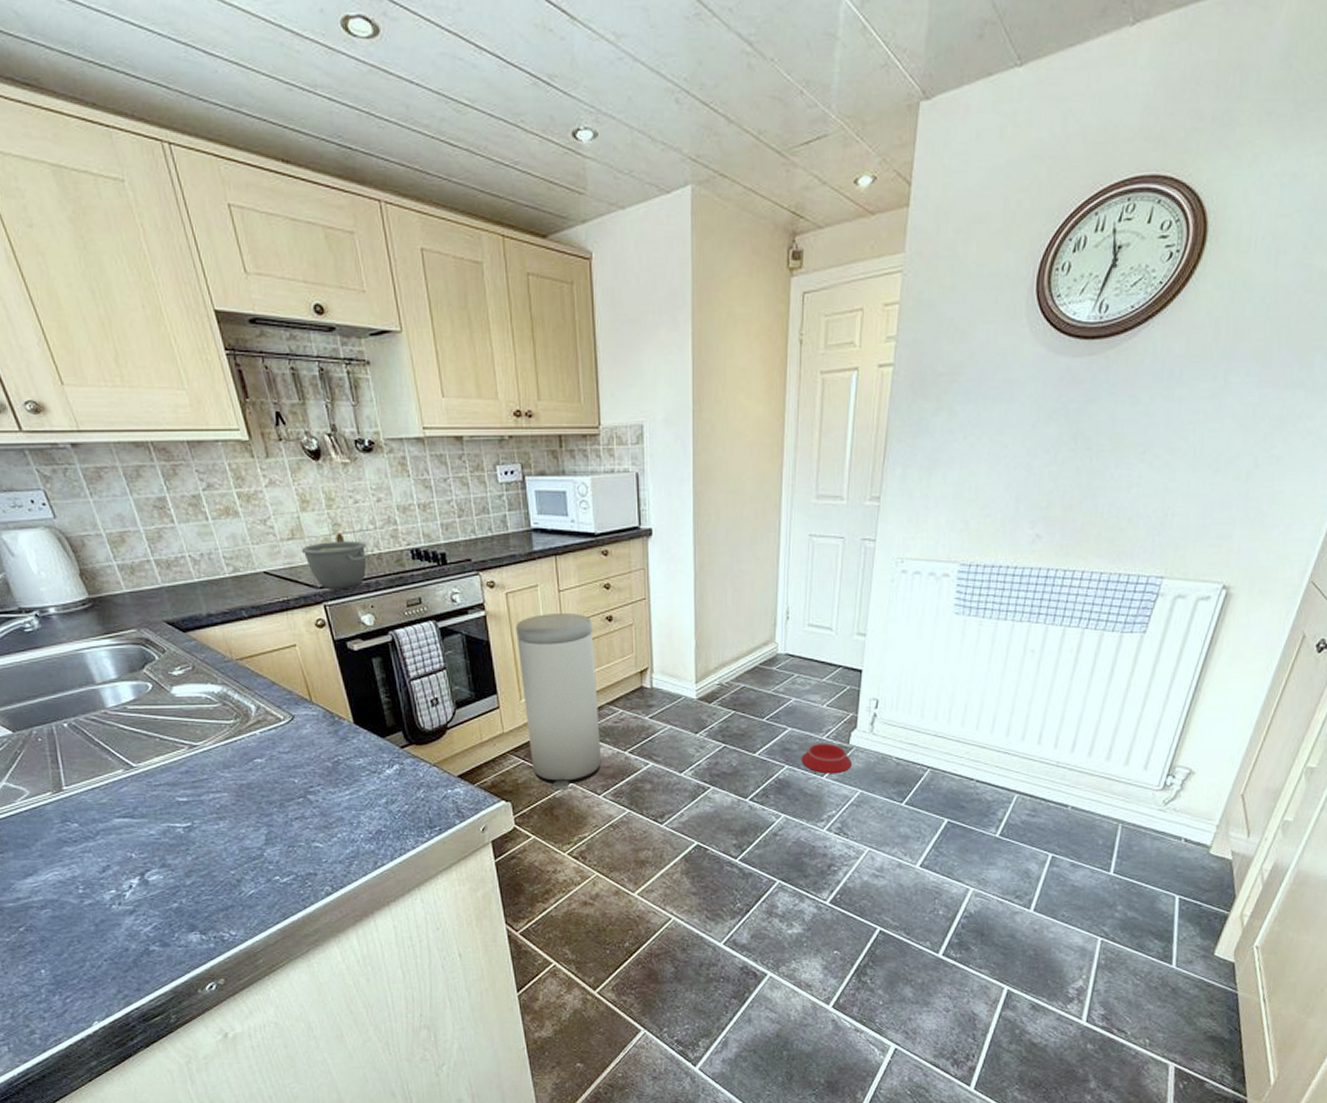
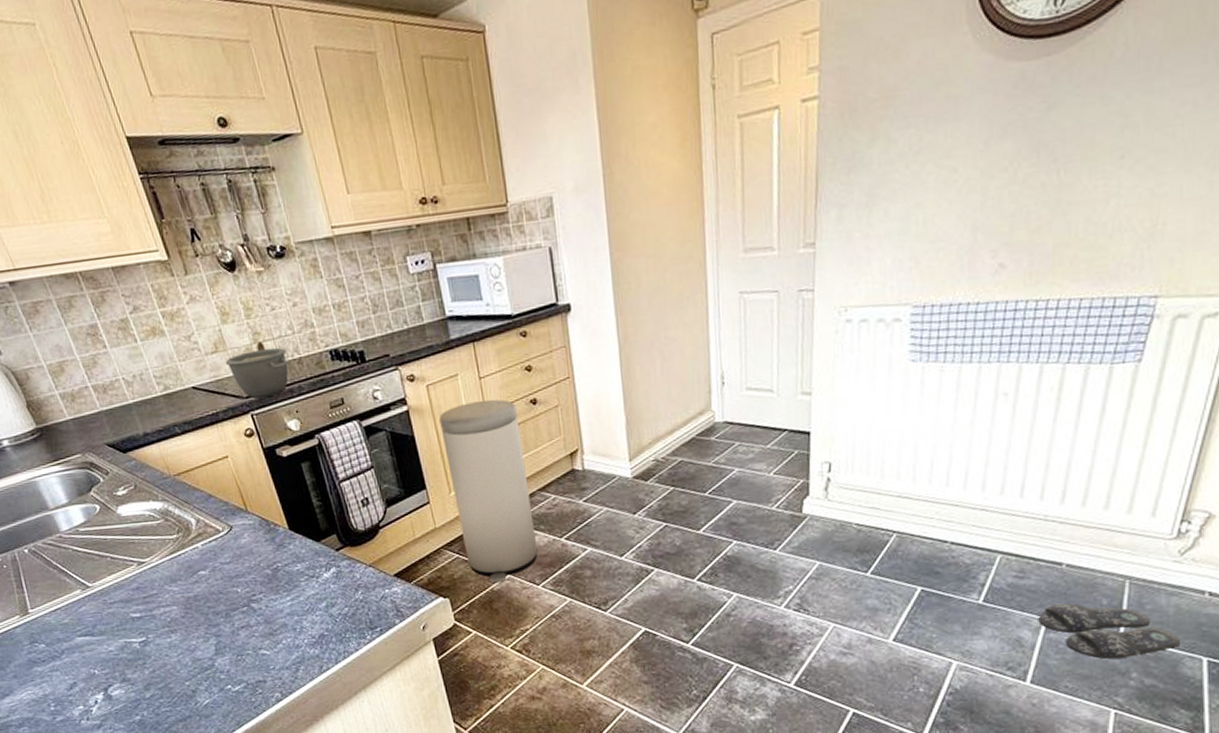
pet bowl: present [801,742,852,774] -> none [750,513,807,547]
slippers: none [1044,842,1159,893] -> present [1038,603,1180,660]

